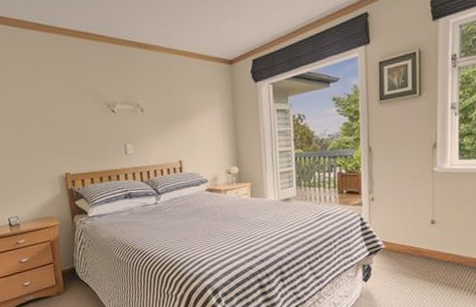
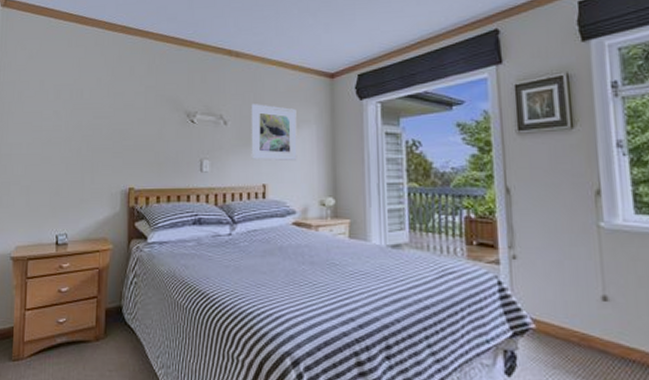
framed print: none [163,91,206,141] -> present [251,104,297,162]

